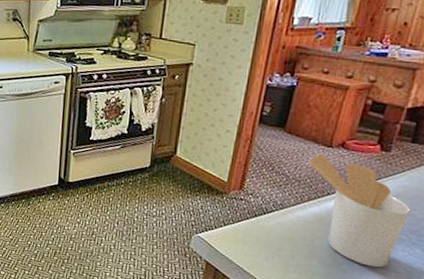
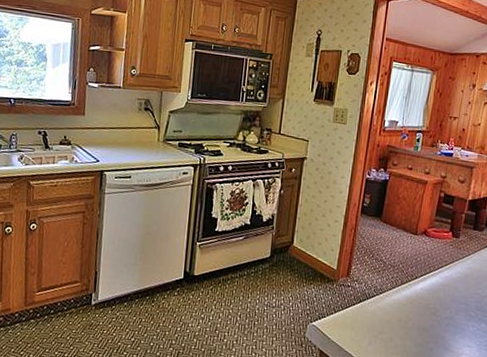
utensil holder: present [308,153,410,268] -> none [400,240,476,344]

